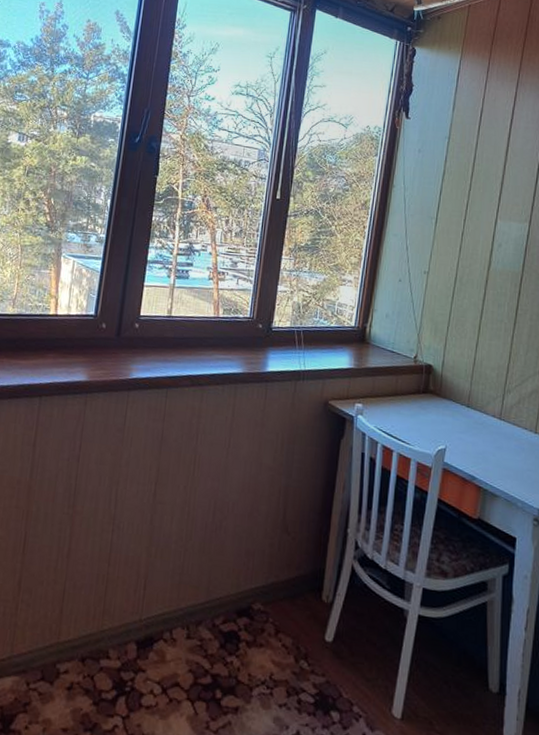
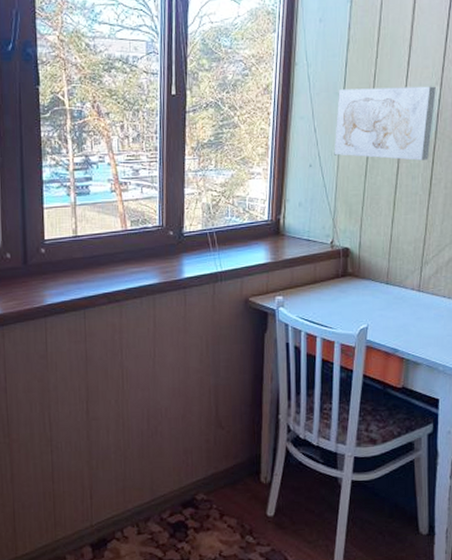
wall art: none [423,214,525,290] -> present [334,86,436,161]

